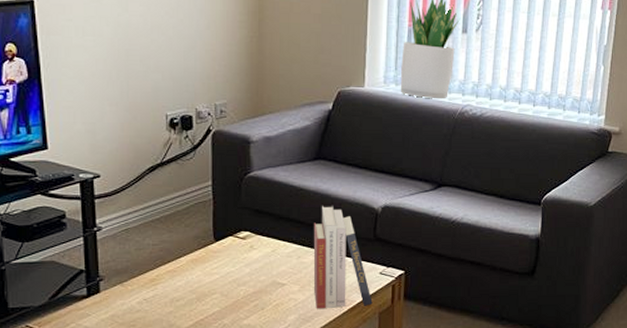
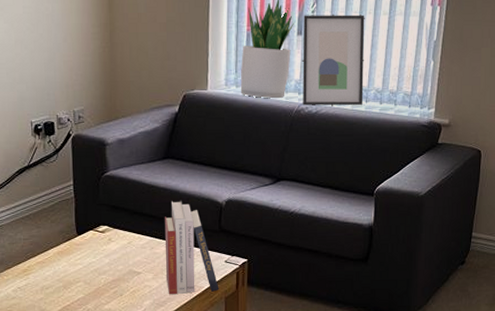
picture frame: none [466,12,533,111] -> present [301,14,365,107]

